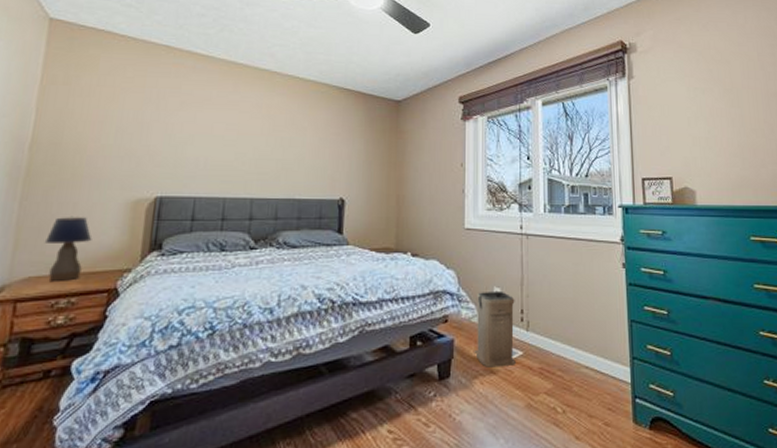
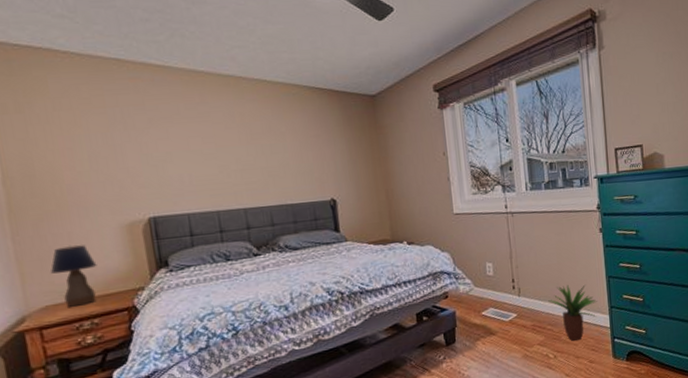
laundry basket: present [474,290,516,367] -> none [472,265,511,330]
potted plant: none [560,325,617,394] -> present [548,285,597,341]

